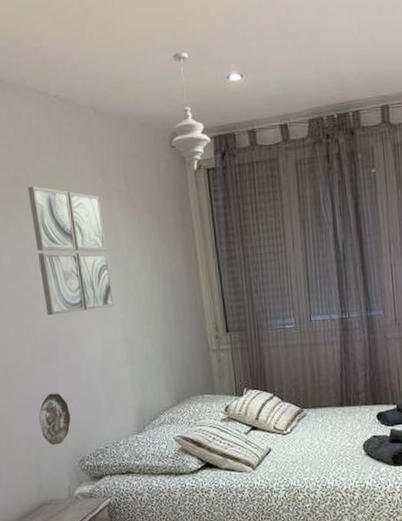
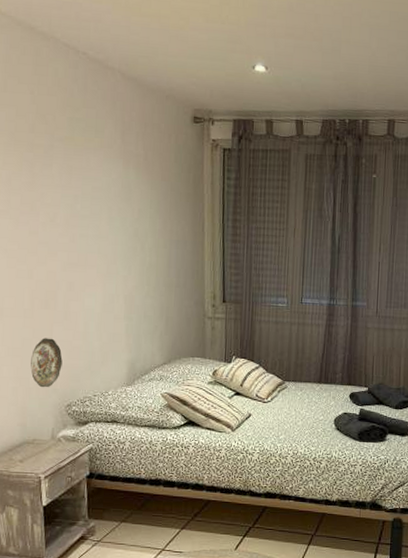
wall art: present [28,186,114,316] -> none [45,136,119,264]
pendant light: present [171,52,211,172] -> none [192,35,230,149]

